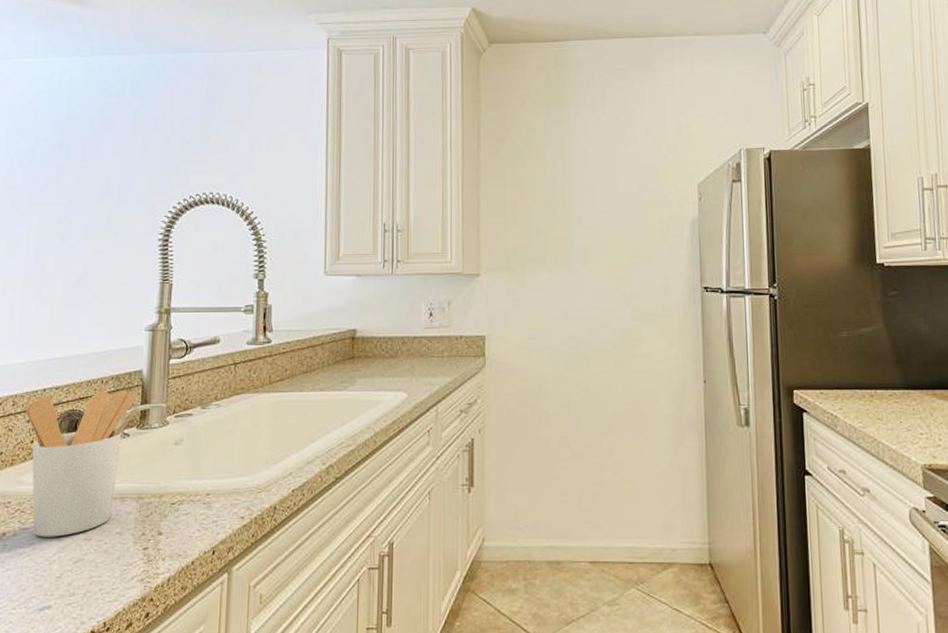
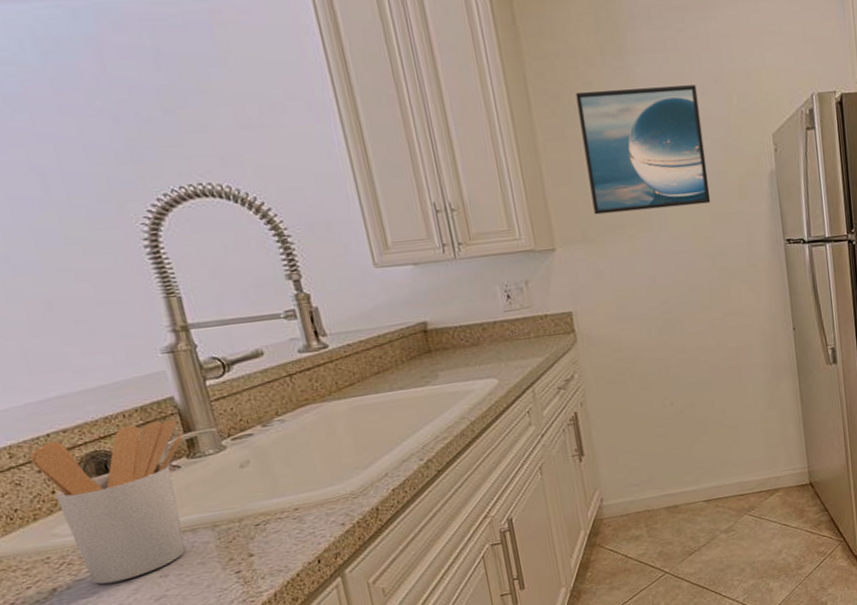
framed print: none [520,136,631,246] -> present [575,85,711,215]

